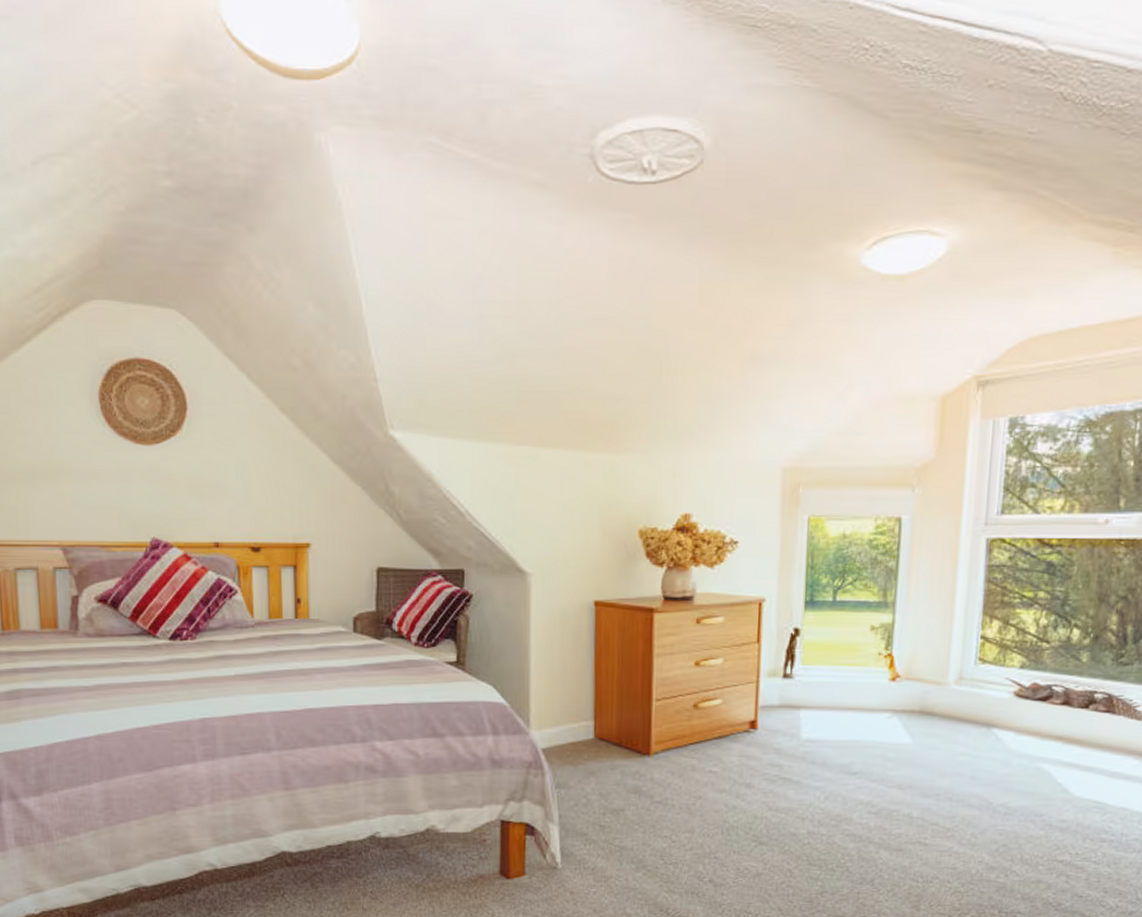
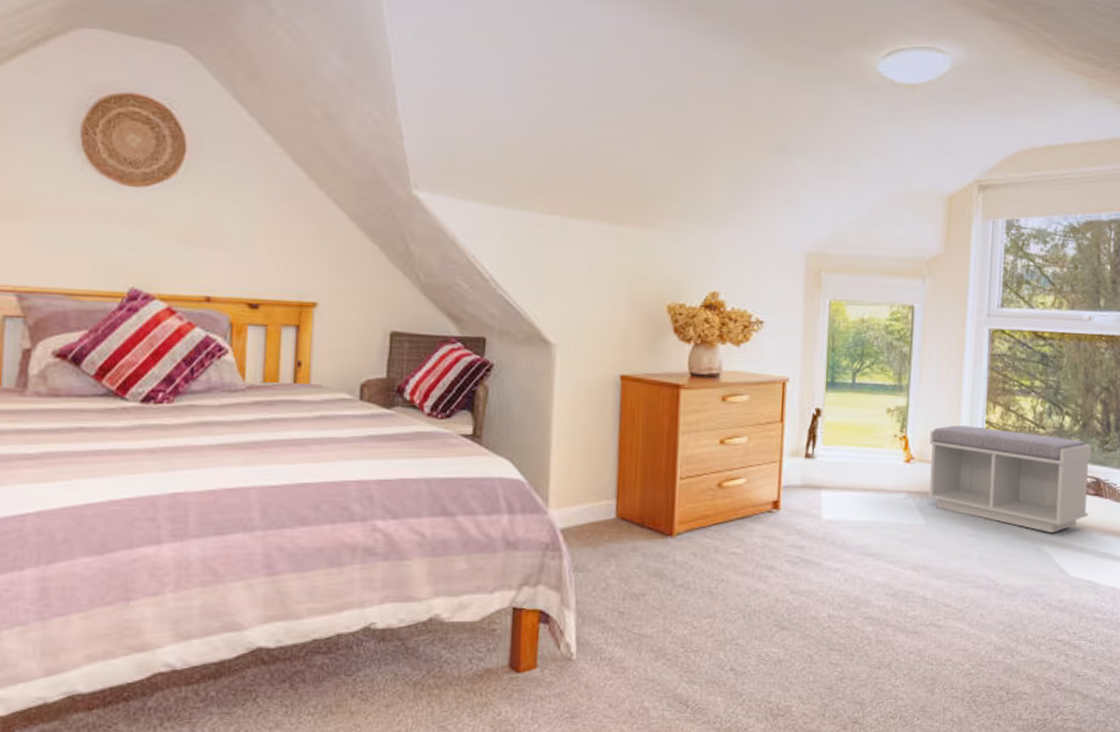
bench: none [914,642,1104,752] -> present [927,425,1091,534]

